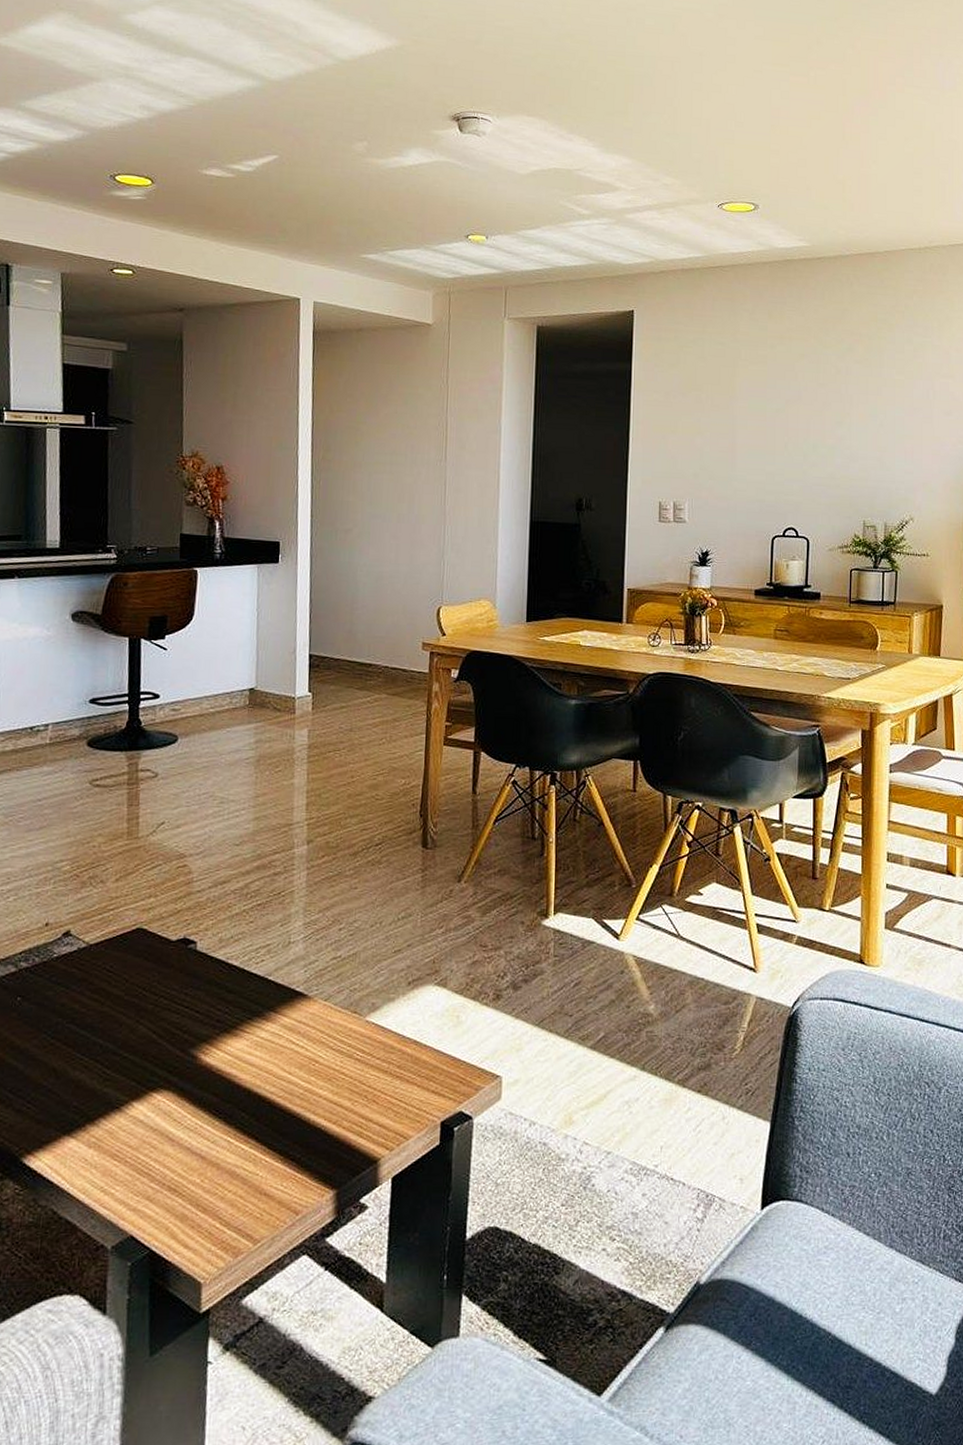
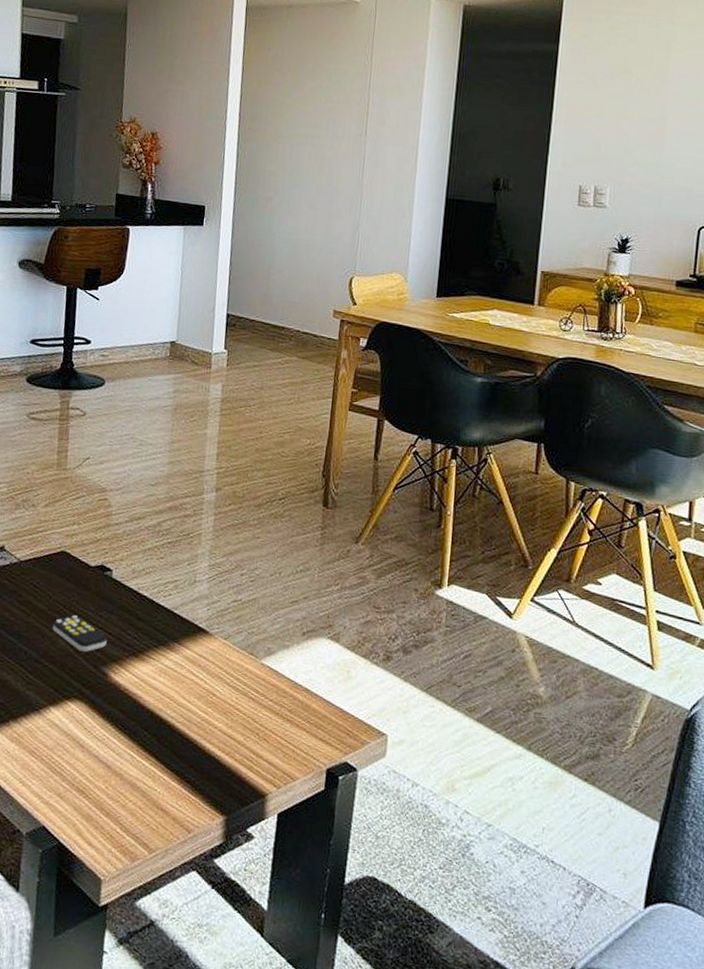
remote control: none [131,997,194,1035] -> present [53,615,107,652]

